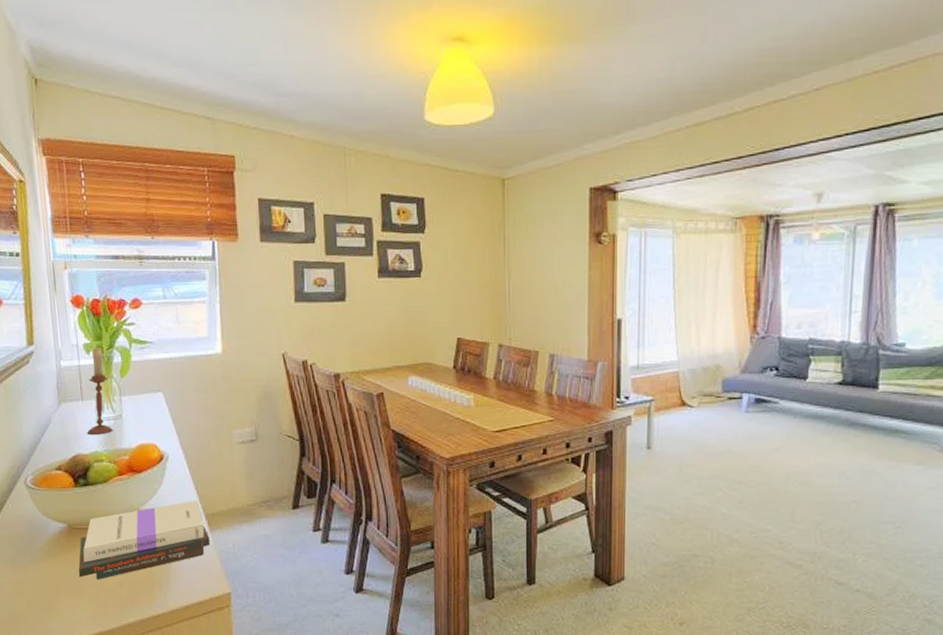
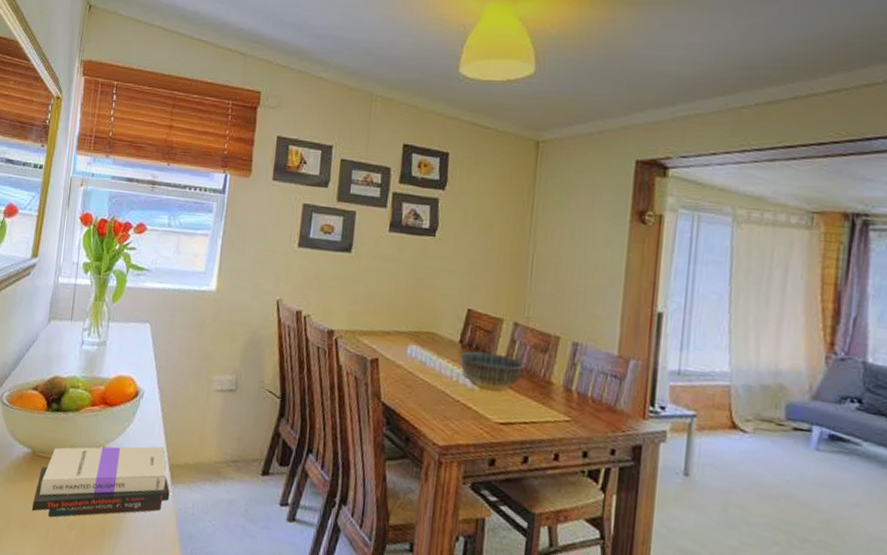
candlestick: present [86,346,114,436] -> none [68,267,101,360]
bowl: none [455,373,511,405] -> present [459,351,524,391]

